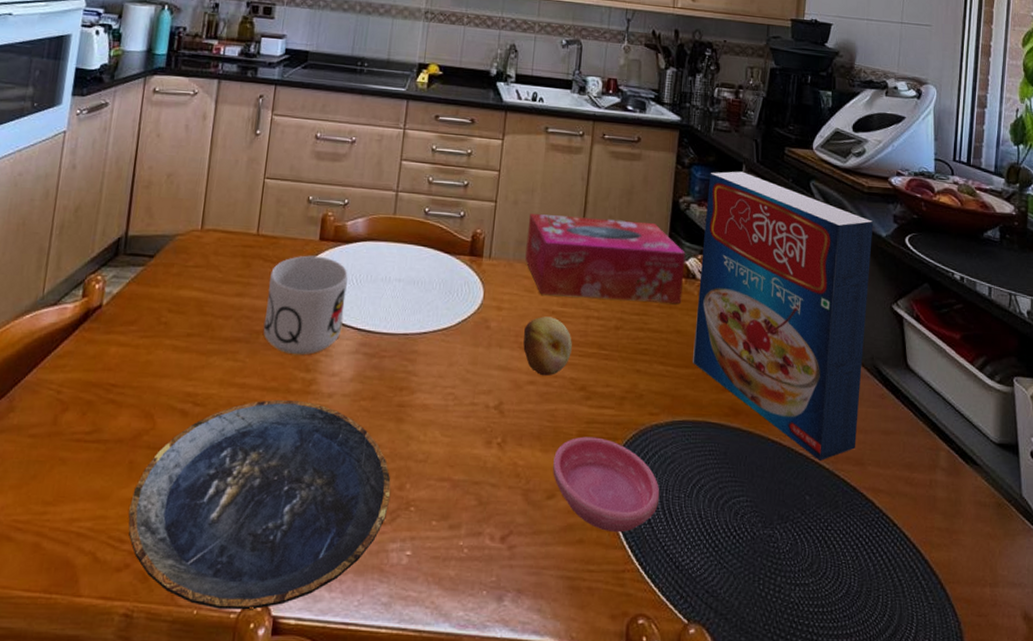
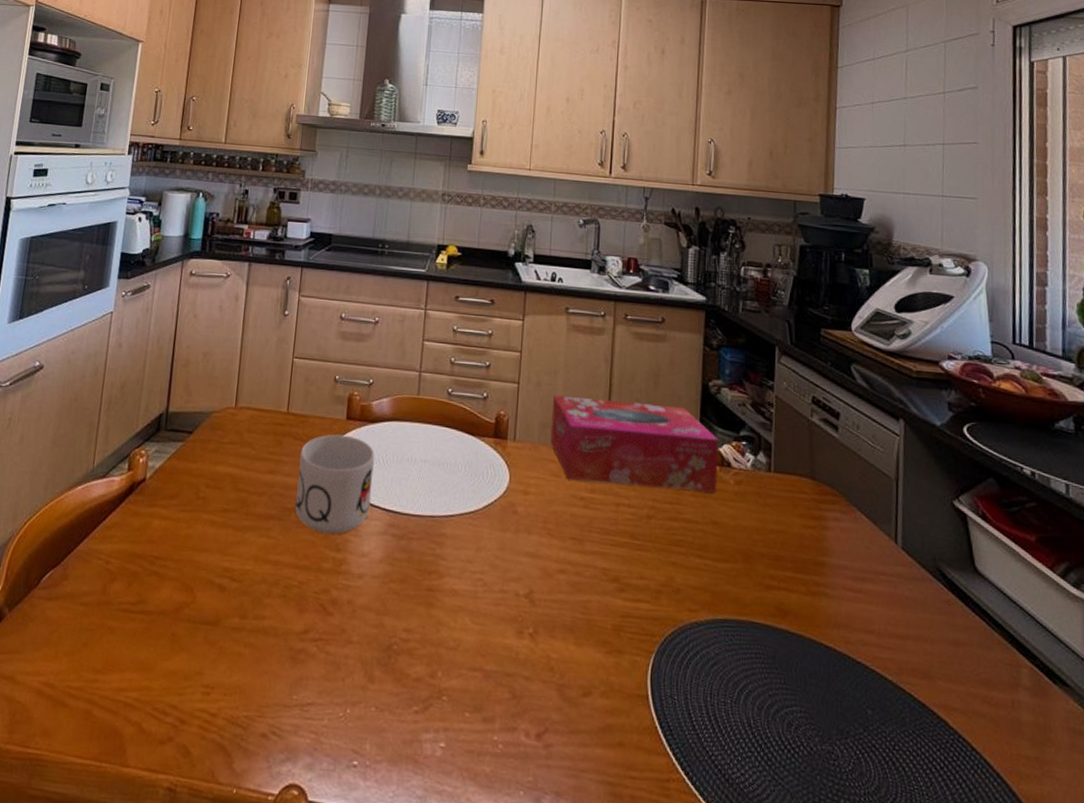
plate: present [128,400,391,610] -> none [171,578,423,794]
fruit: present [523,316,572,376] -> none [552,502,603,565]
saucer: present [553,436,660,533] -> none [588,631,704,738]
cereal box: present [693,171,874,461] -> none [732,353,926,671]

